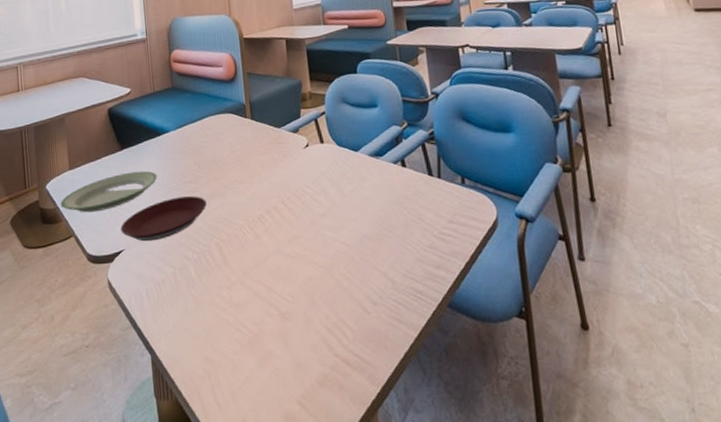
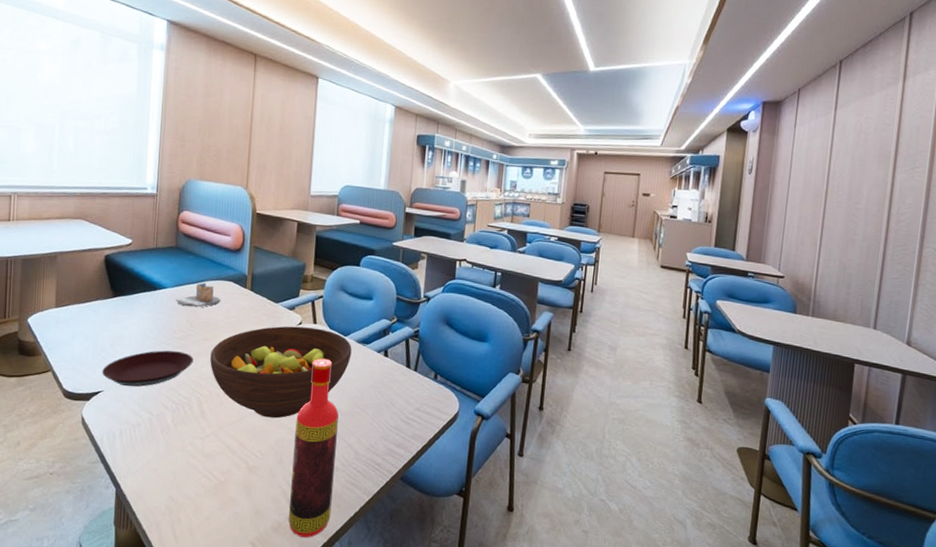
plate: present [60,171,157,213] -> none [41,319,147,352]
napkin holder: none [180,118,223,148] -> present [175,282,220,308]
fruit bowl: none [222,147,367,255] -> present [210,326,352,419]
bottle: none [321,179,379,390] -> present [288,358,339,538]

